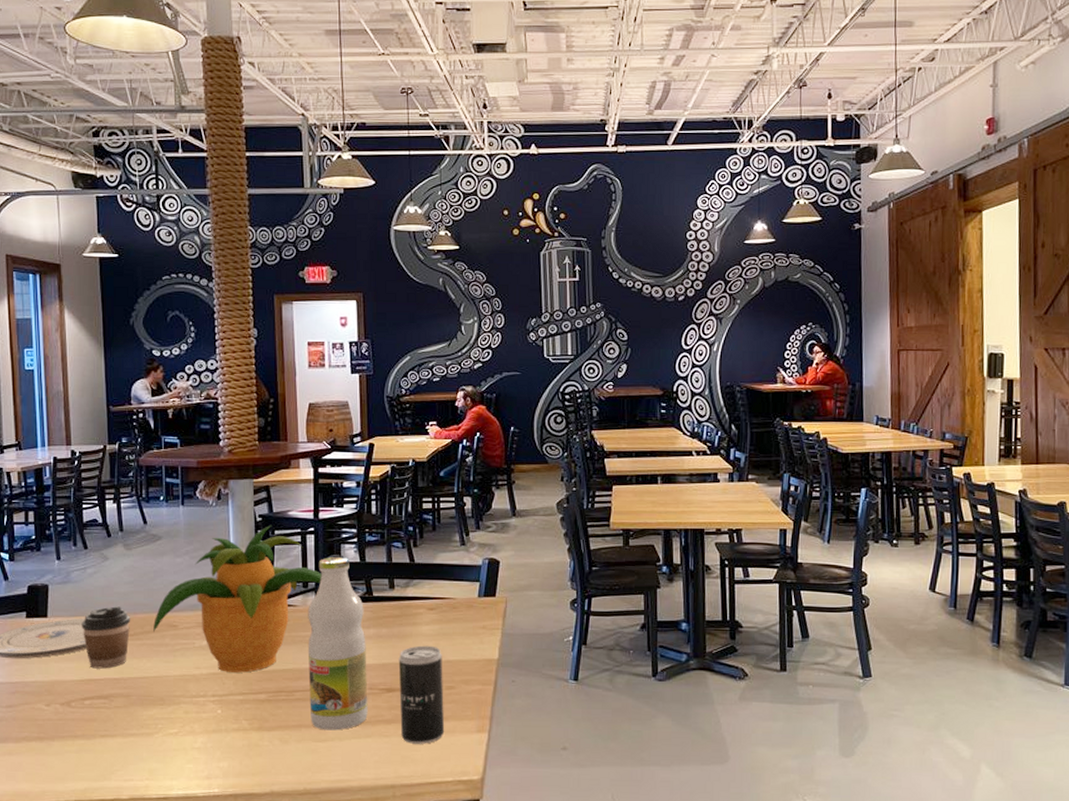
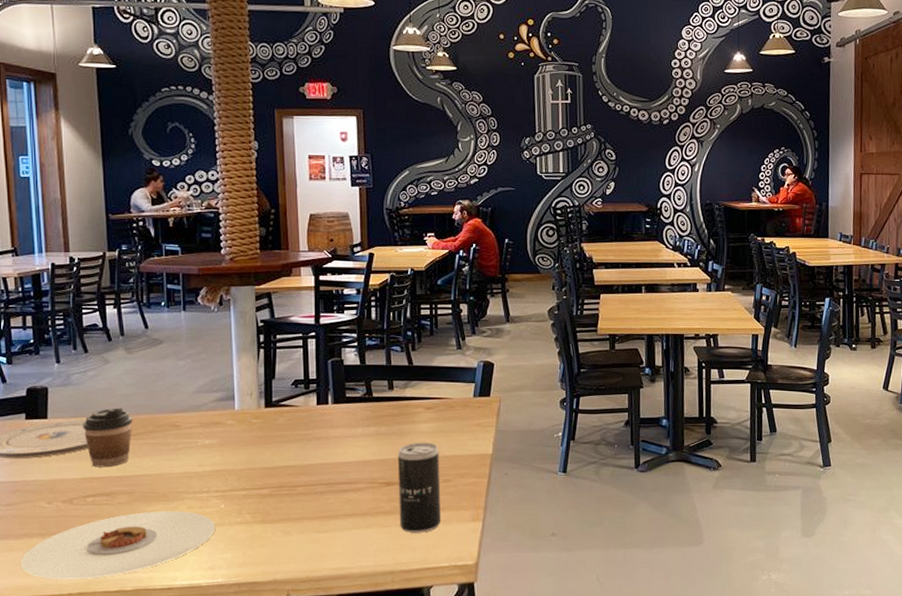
plate: none [18,716,211,787] -> present [19,511,215,580]
potted plant: present [153,526,322,673] -> none [156,330,323,469]
bottle: present [307,556,368,731] -> none [309,359,368,522]

